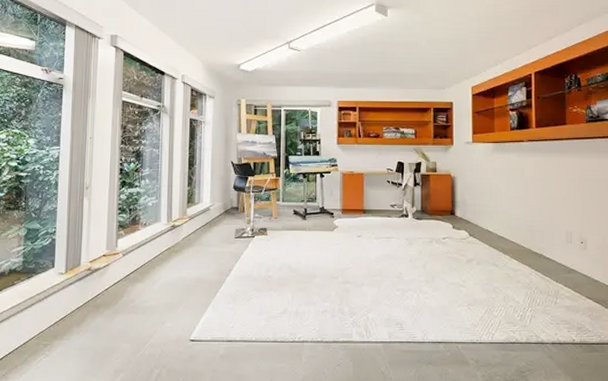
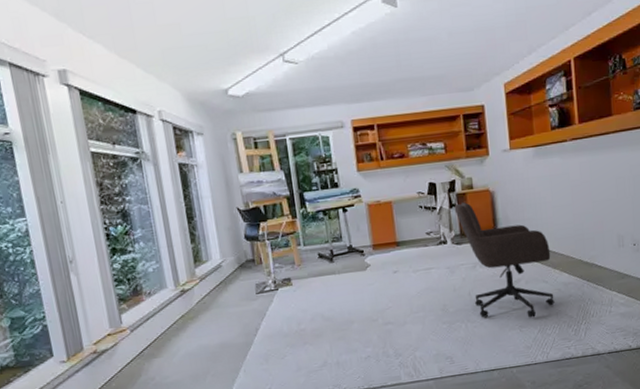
office chair: none [418,183,503,297] -> present [454,202,555,318]

